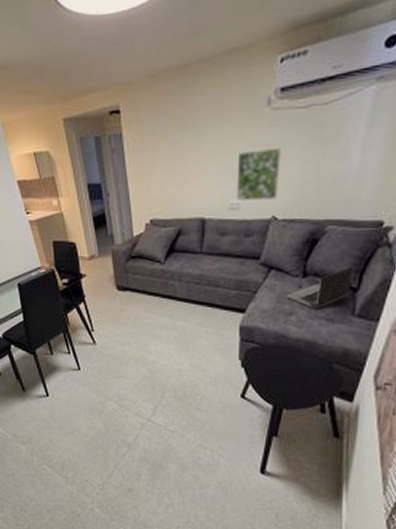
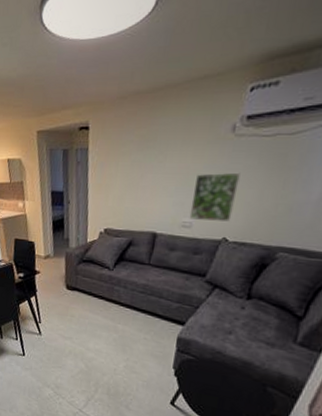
laptop computer: present [286,266,354,309] -> none [227,294,302,332]

